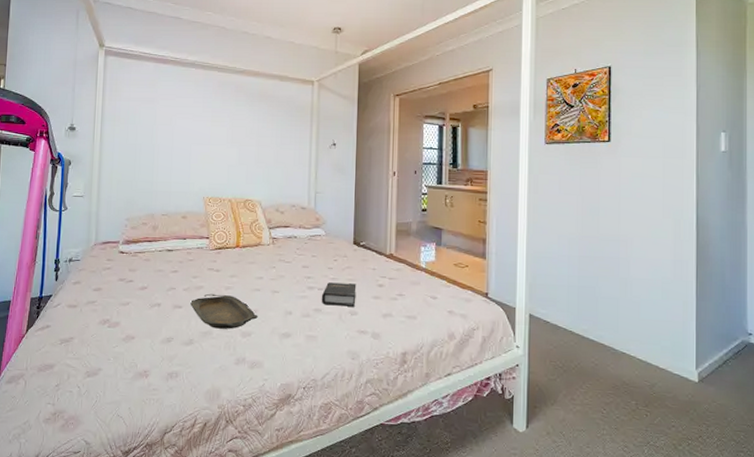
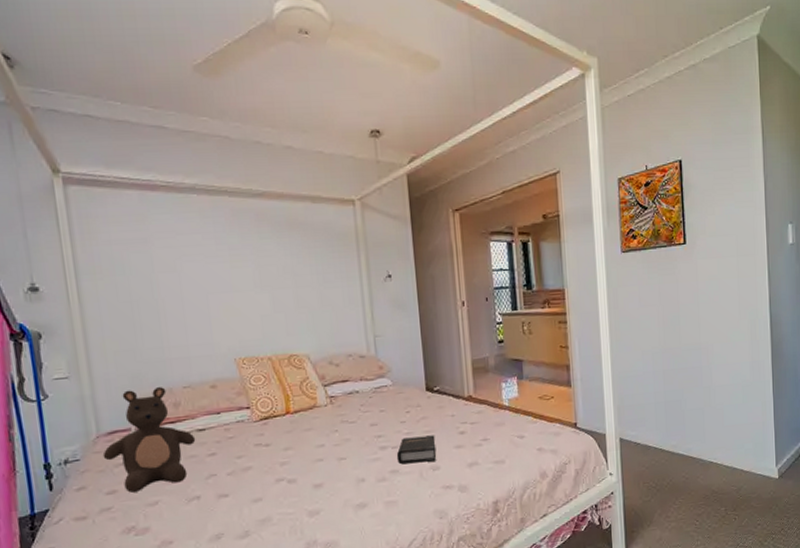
teddy bear: none [96,211,165,293] -> present [102,387,196,494]
serving tray: present [190,293,258,329] -> none [238,471,325,513]

